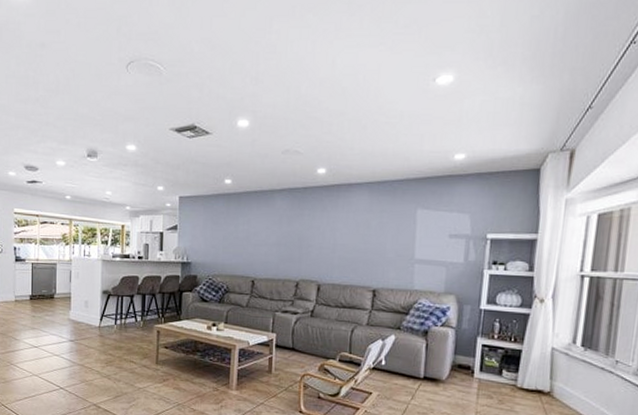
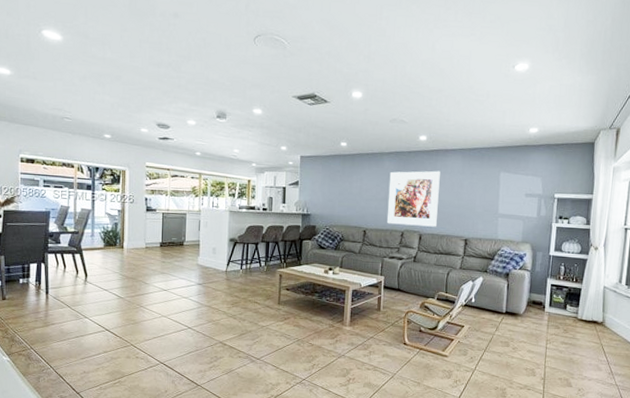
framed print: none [278,209,343,276] -> present [386,170,440,227]

